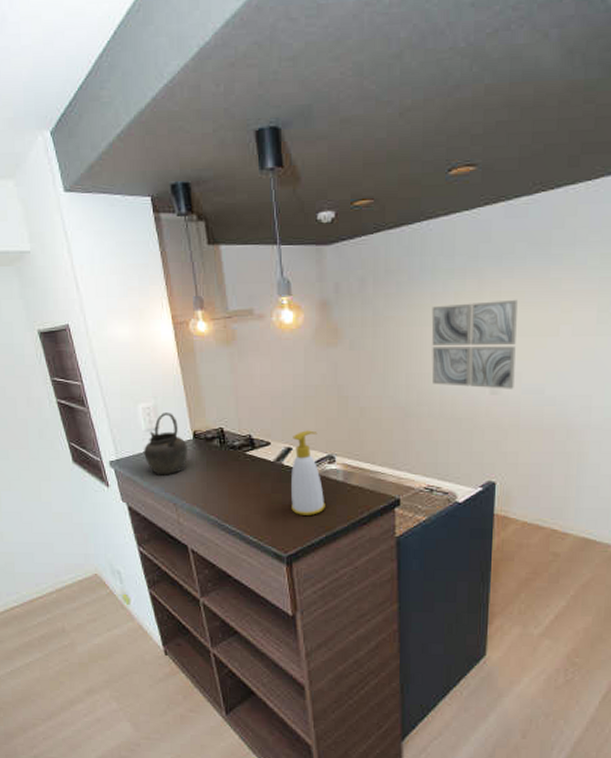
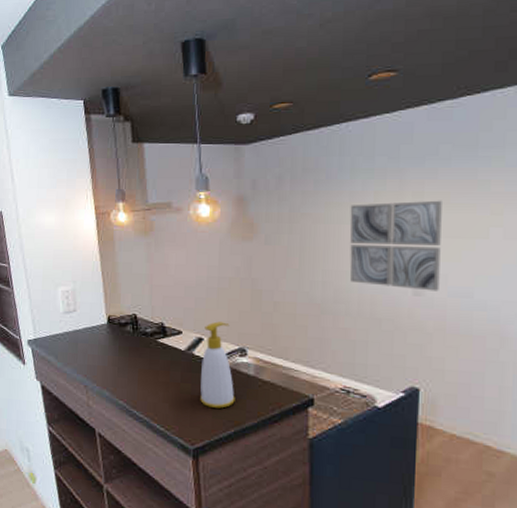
kettle: present [143,413,188,475] -> none [59,297,102,357]

